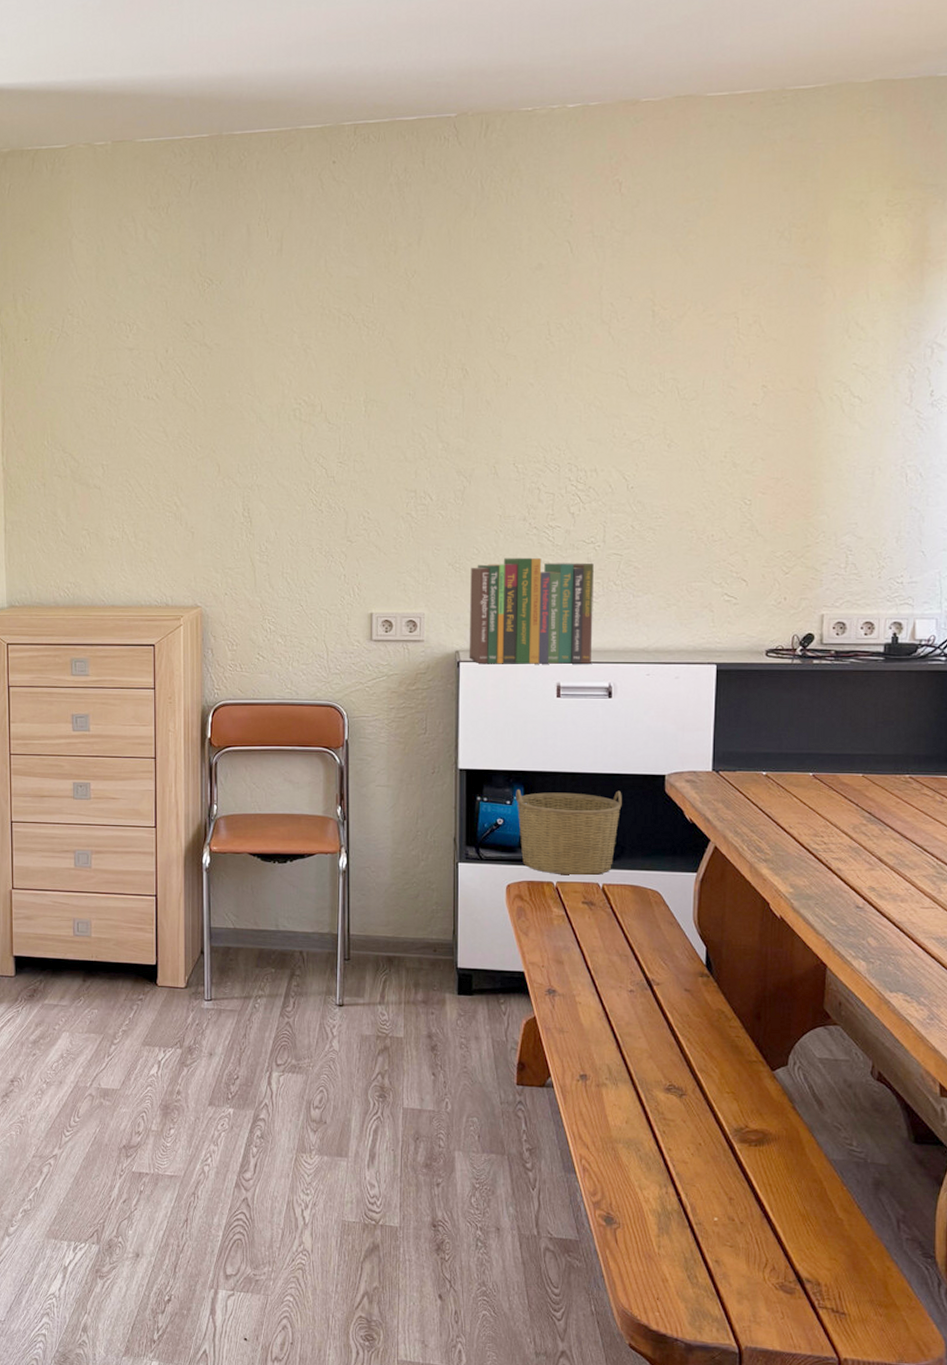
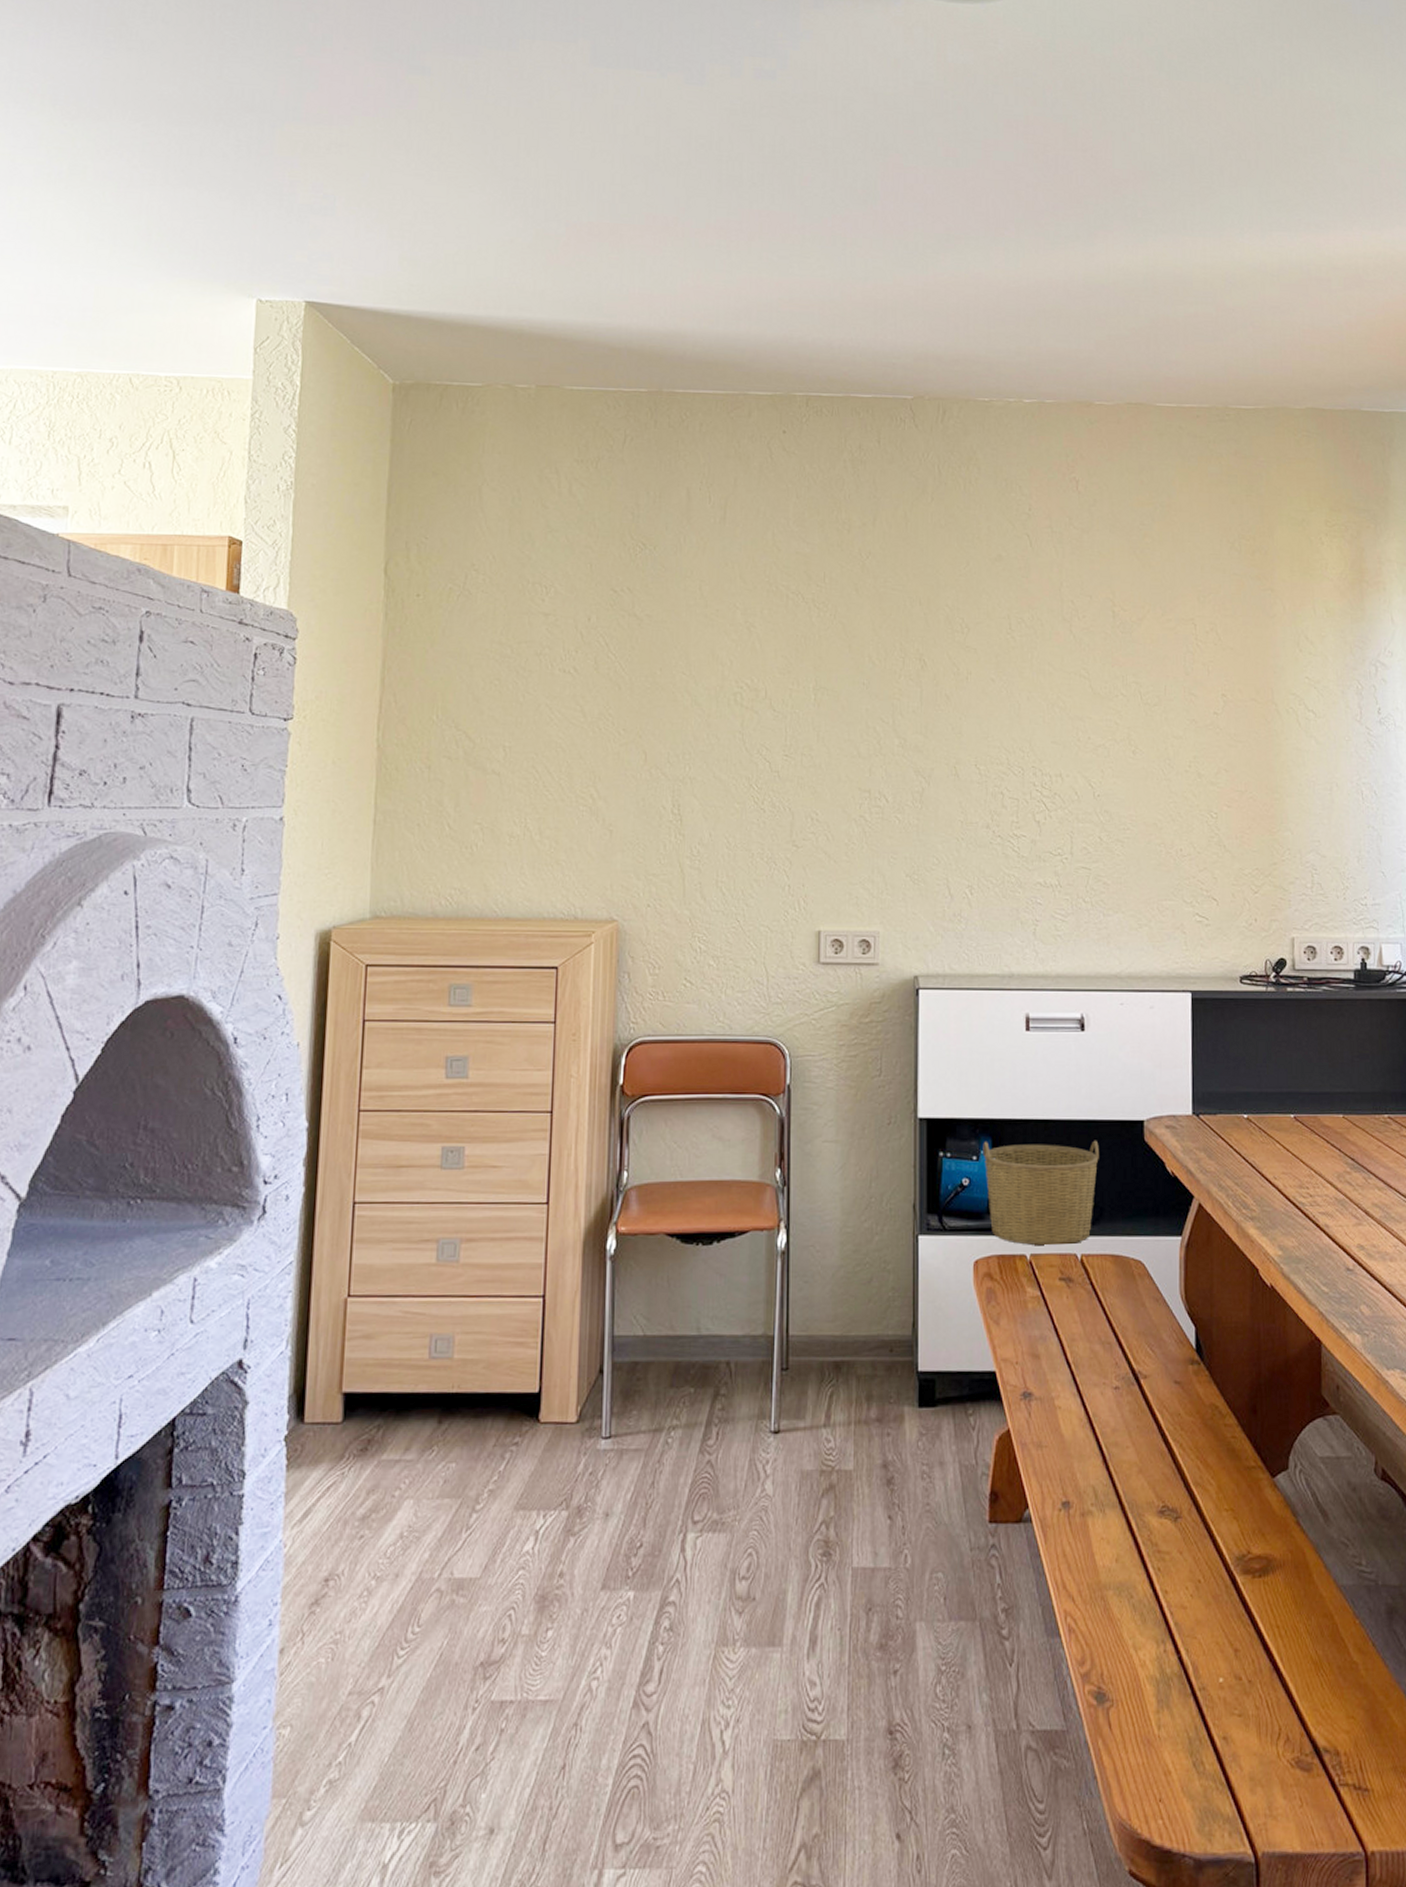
books: present [469,557,594,664] -> none [929,869,1063,992]

